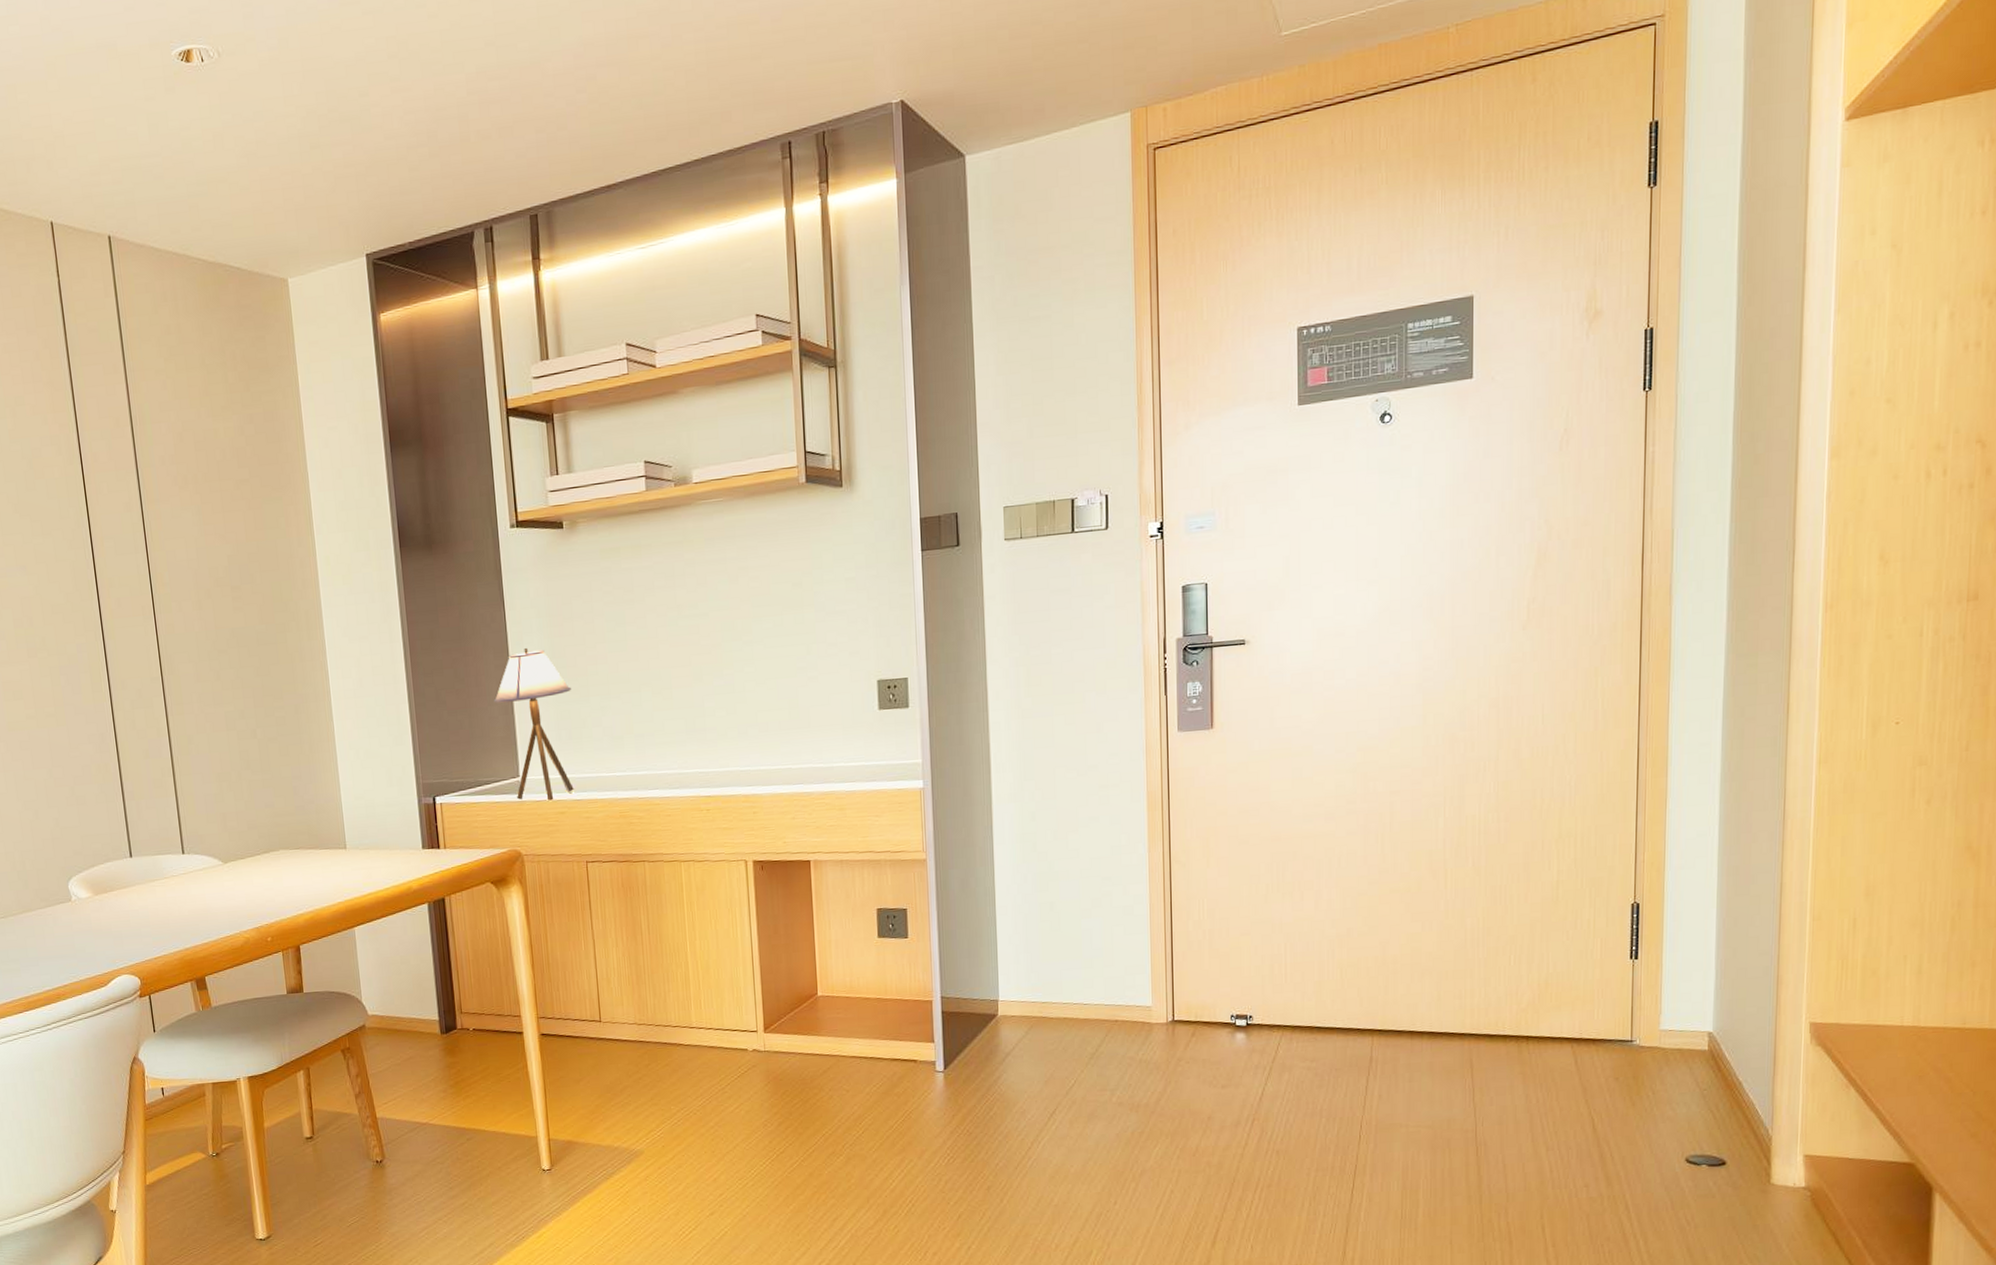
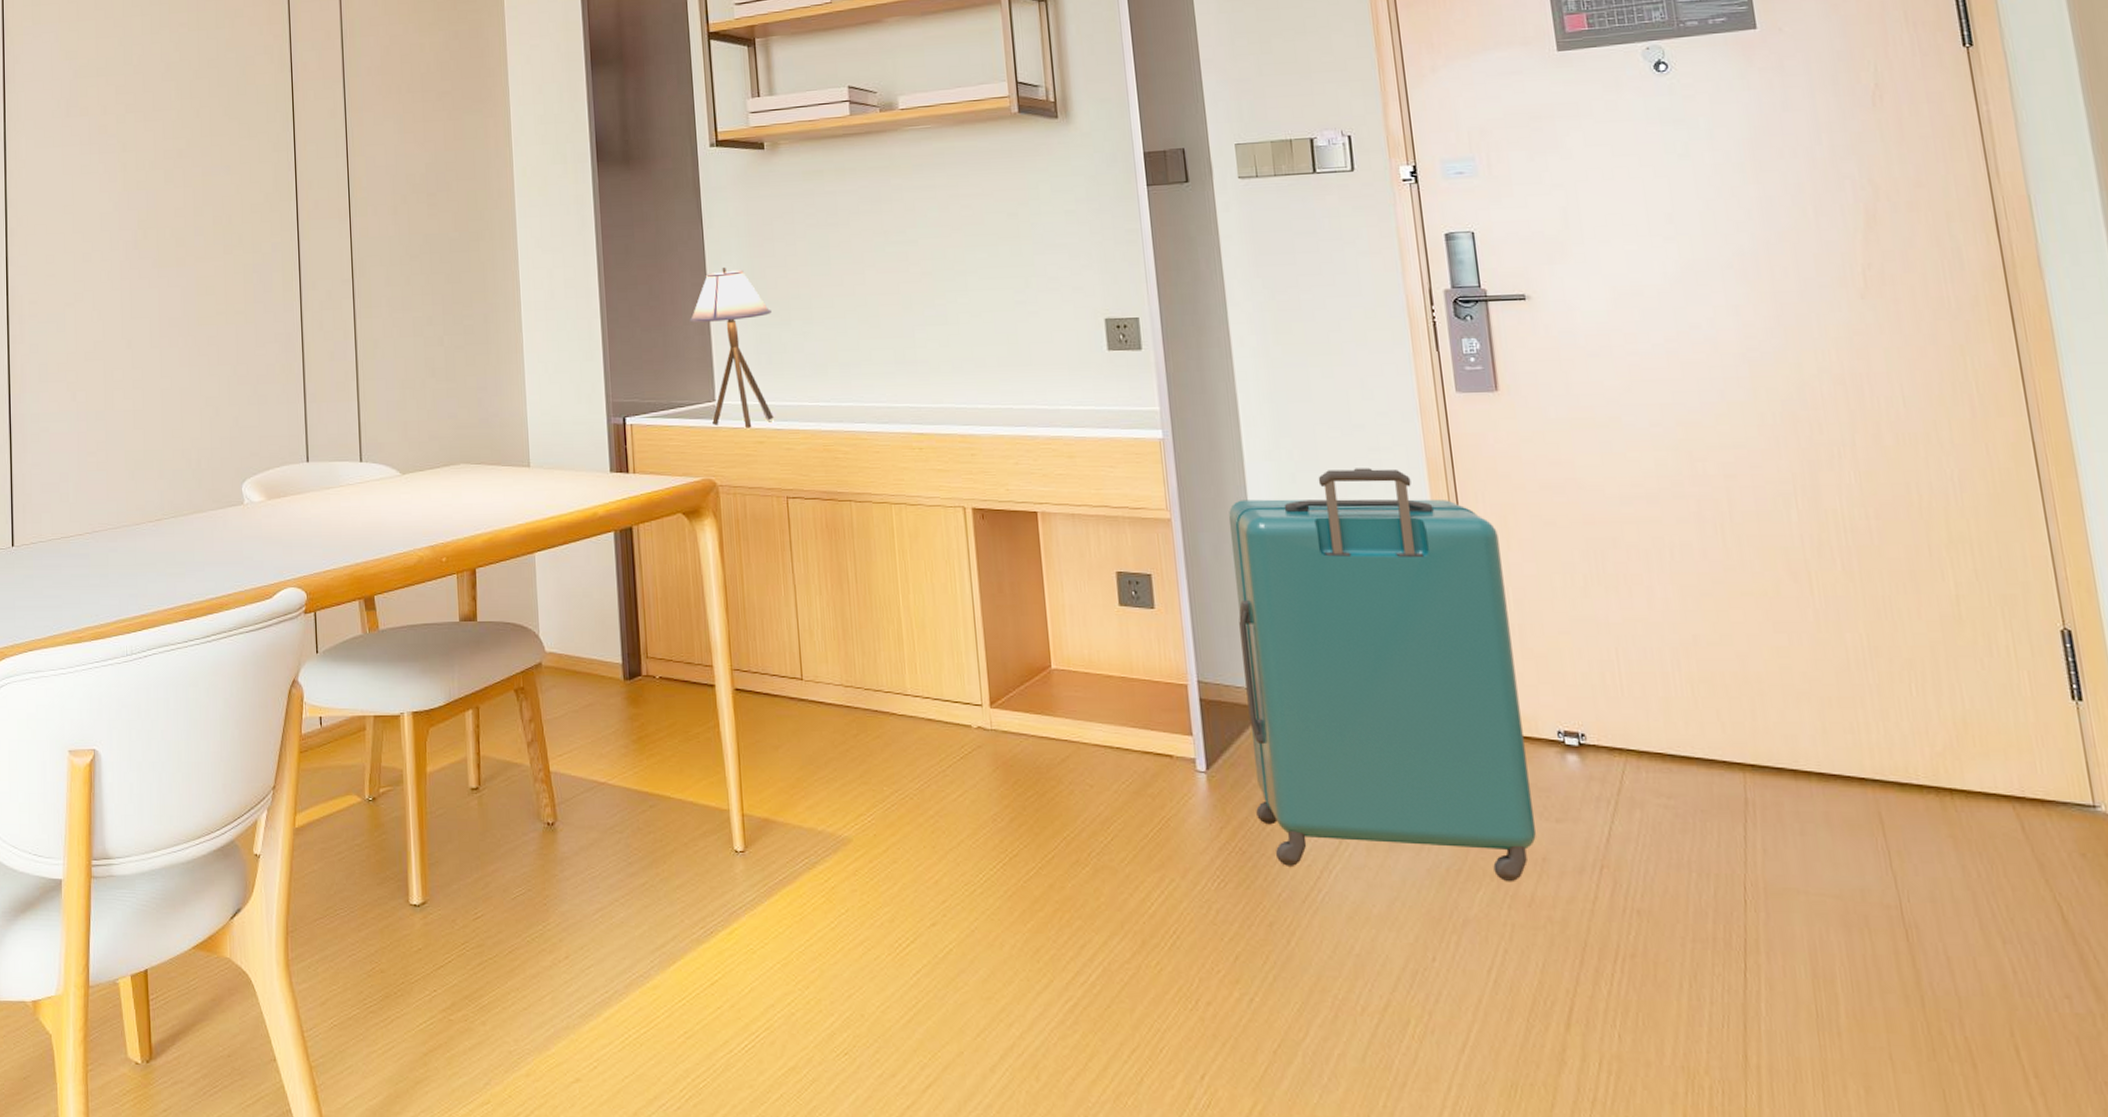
suitcase: none [975,803,1205,1141] -> present [1228,468,1536,882]

